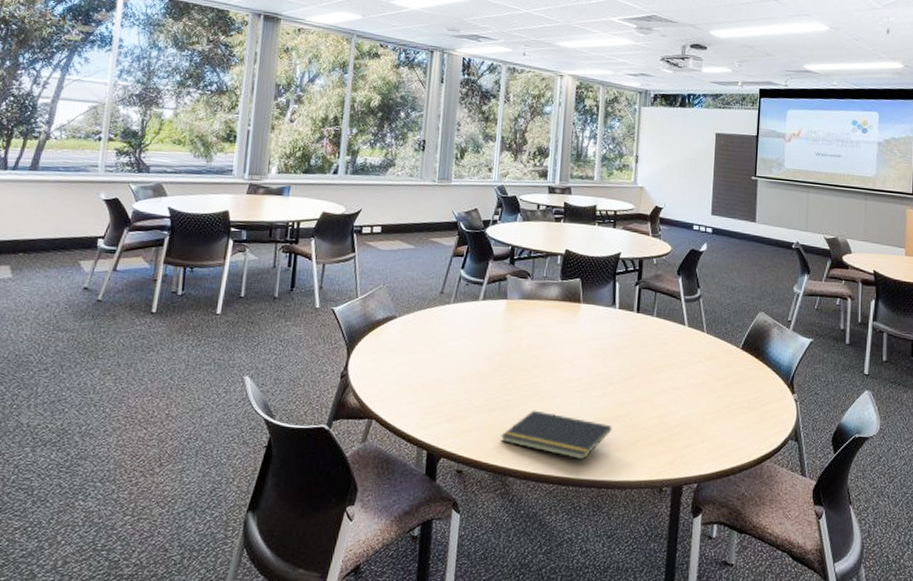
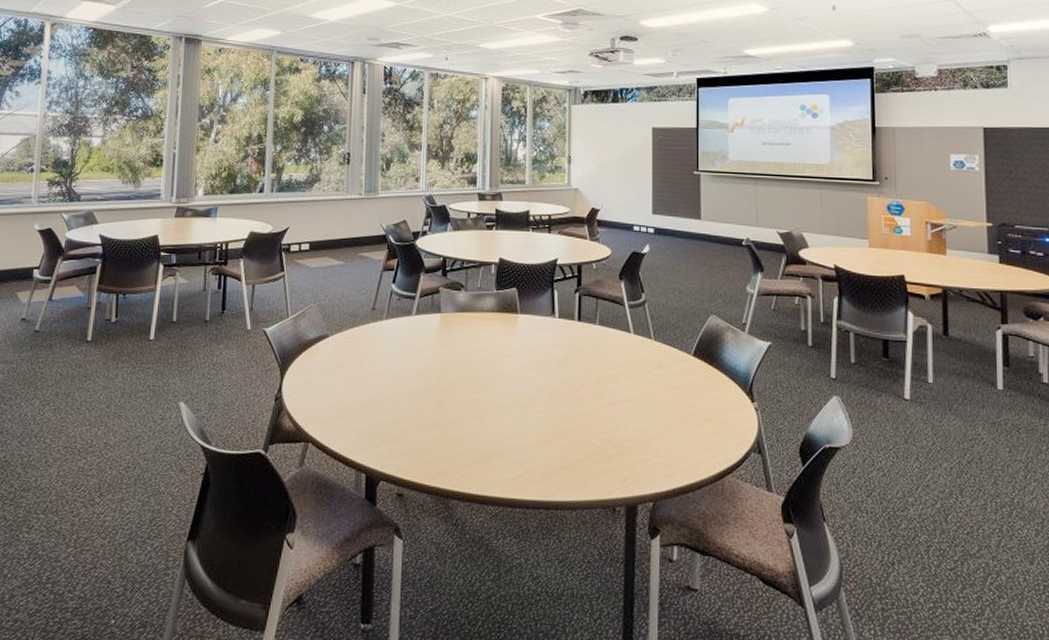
notepad: present [500,410,612,460] -> none [440,428,558,480]

